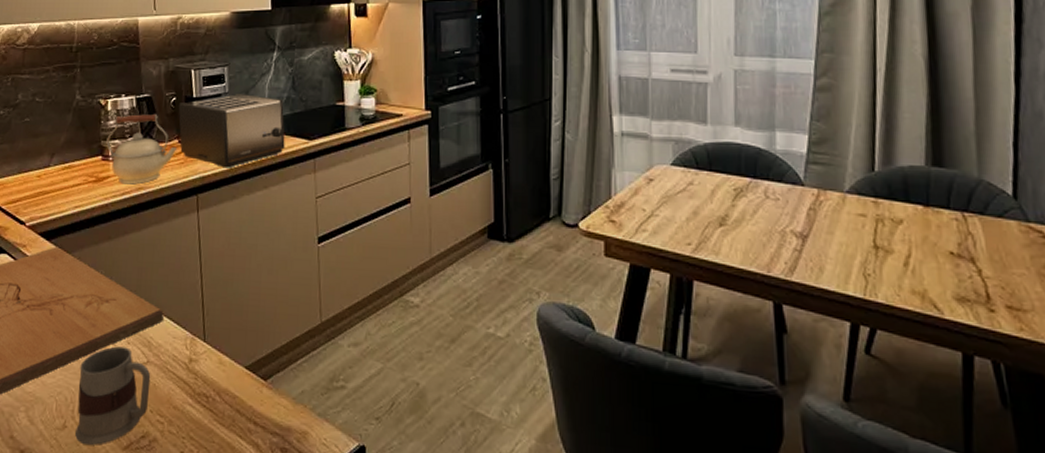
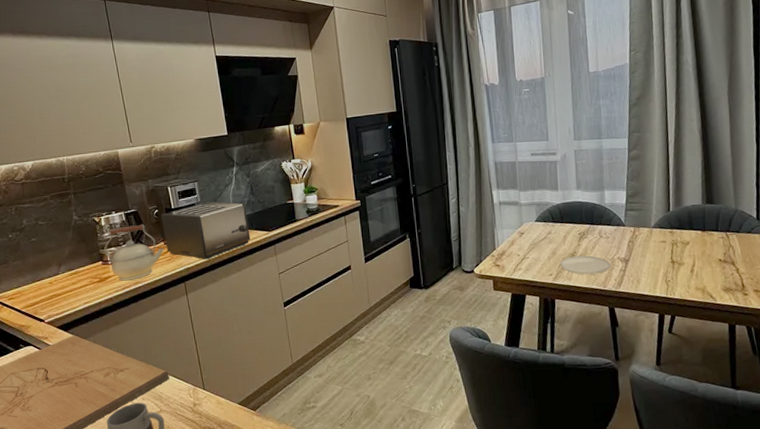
plate: none [703,221,780,251] -> present [560,255,611,275]

